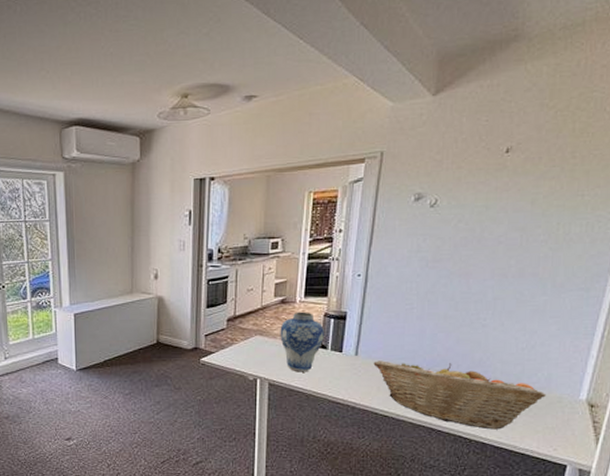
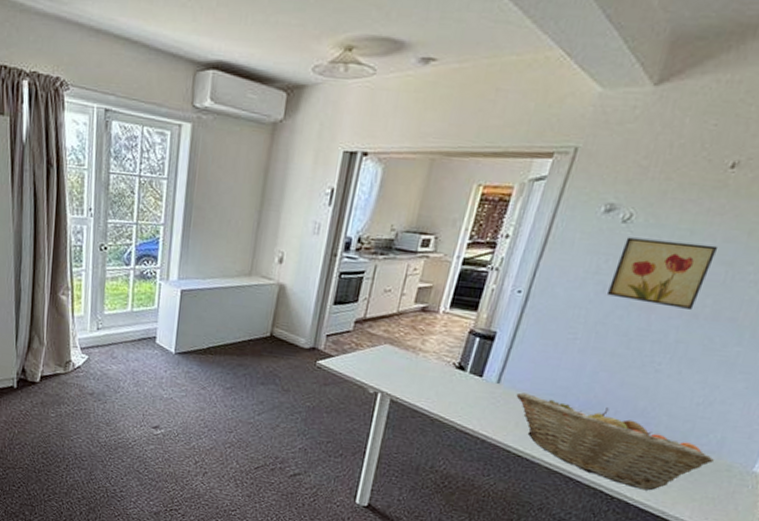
vase: present [280,311,325,372] -> none [412,323,467,394]
wall art: none [431,216,511,271] -> present [607,237,719,309]

